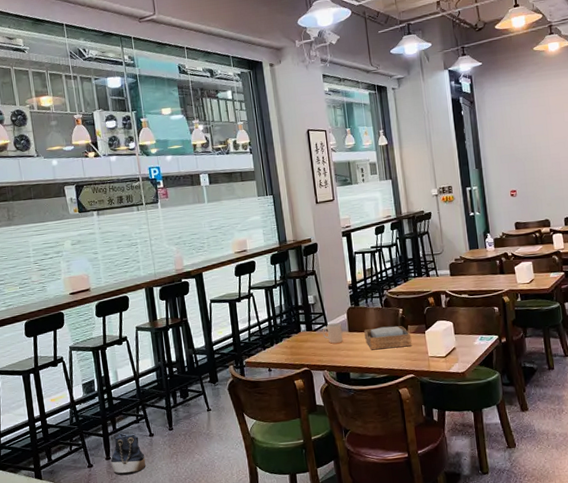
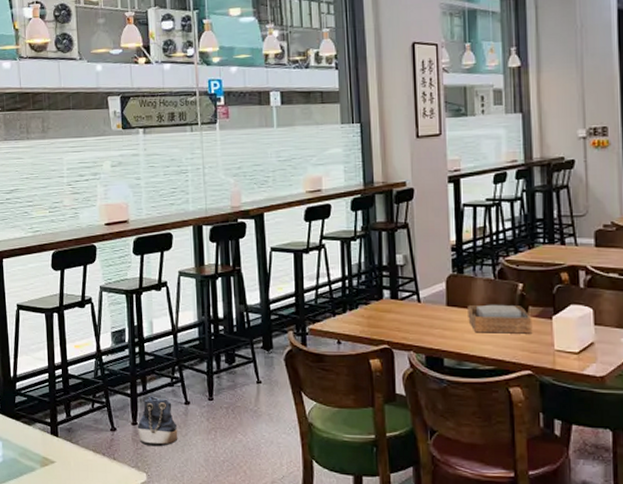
cup: present [322,323,344,344] -> none [411,293,439,319]

